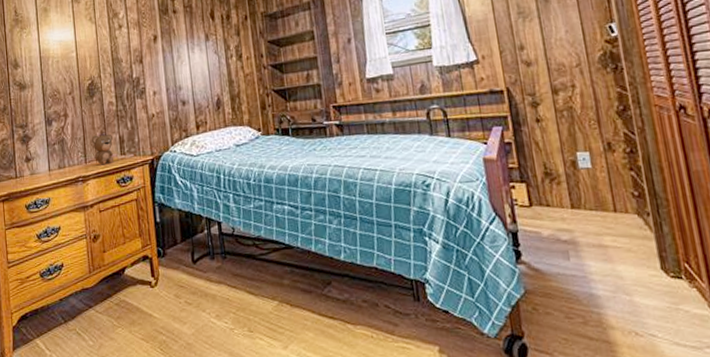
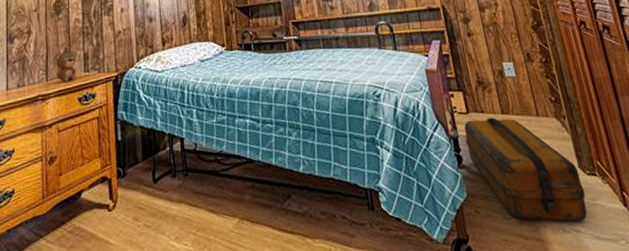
suitcase: none [525,211,667,326] -> present [464,117,588,222]

